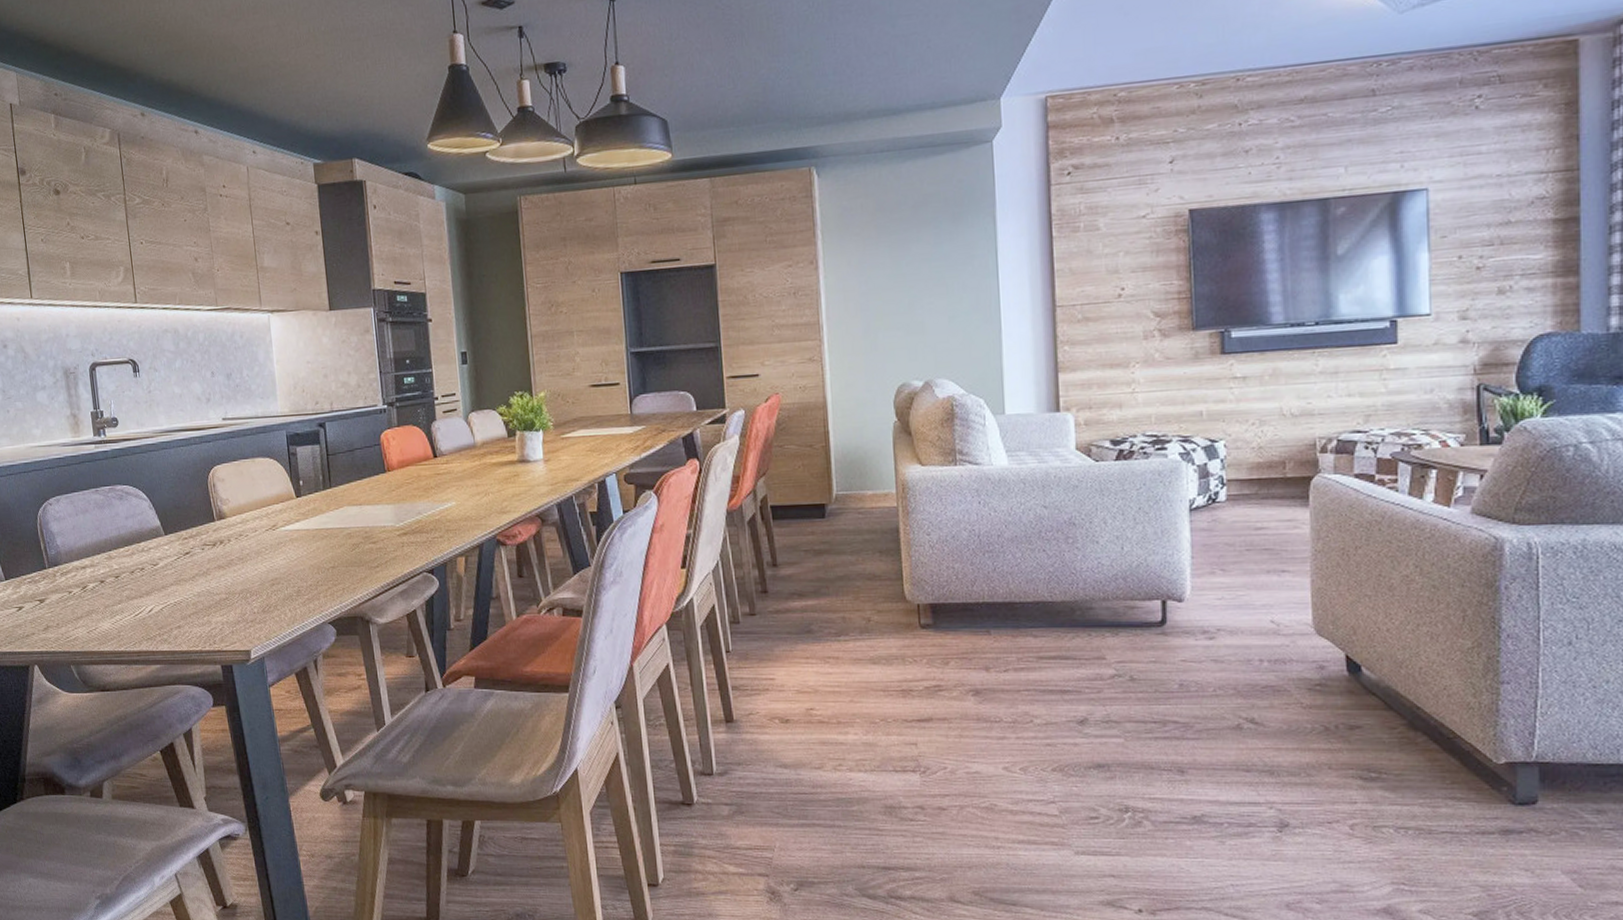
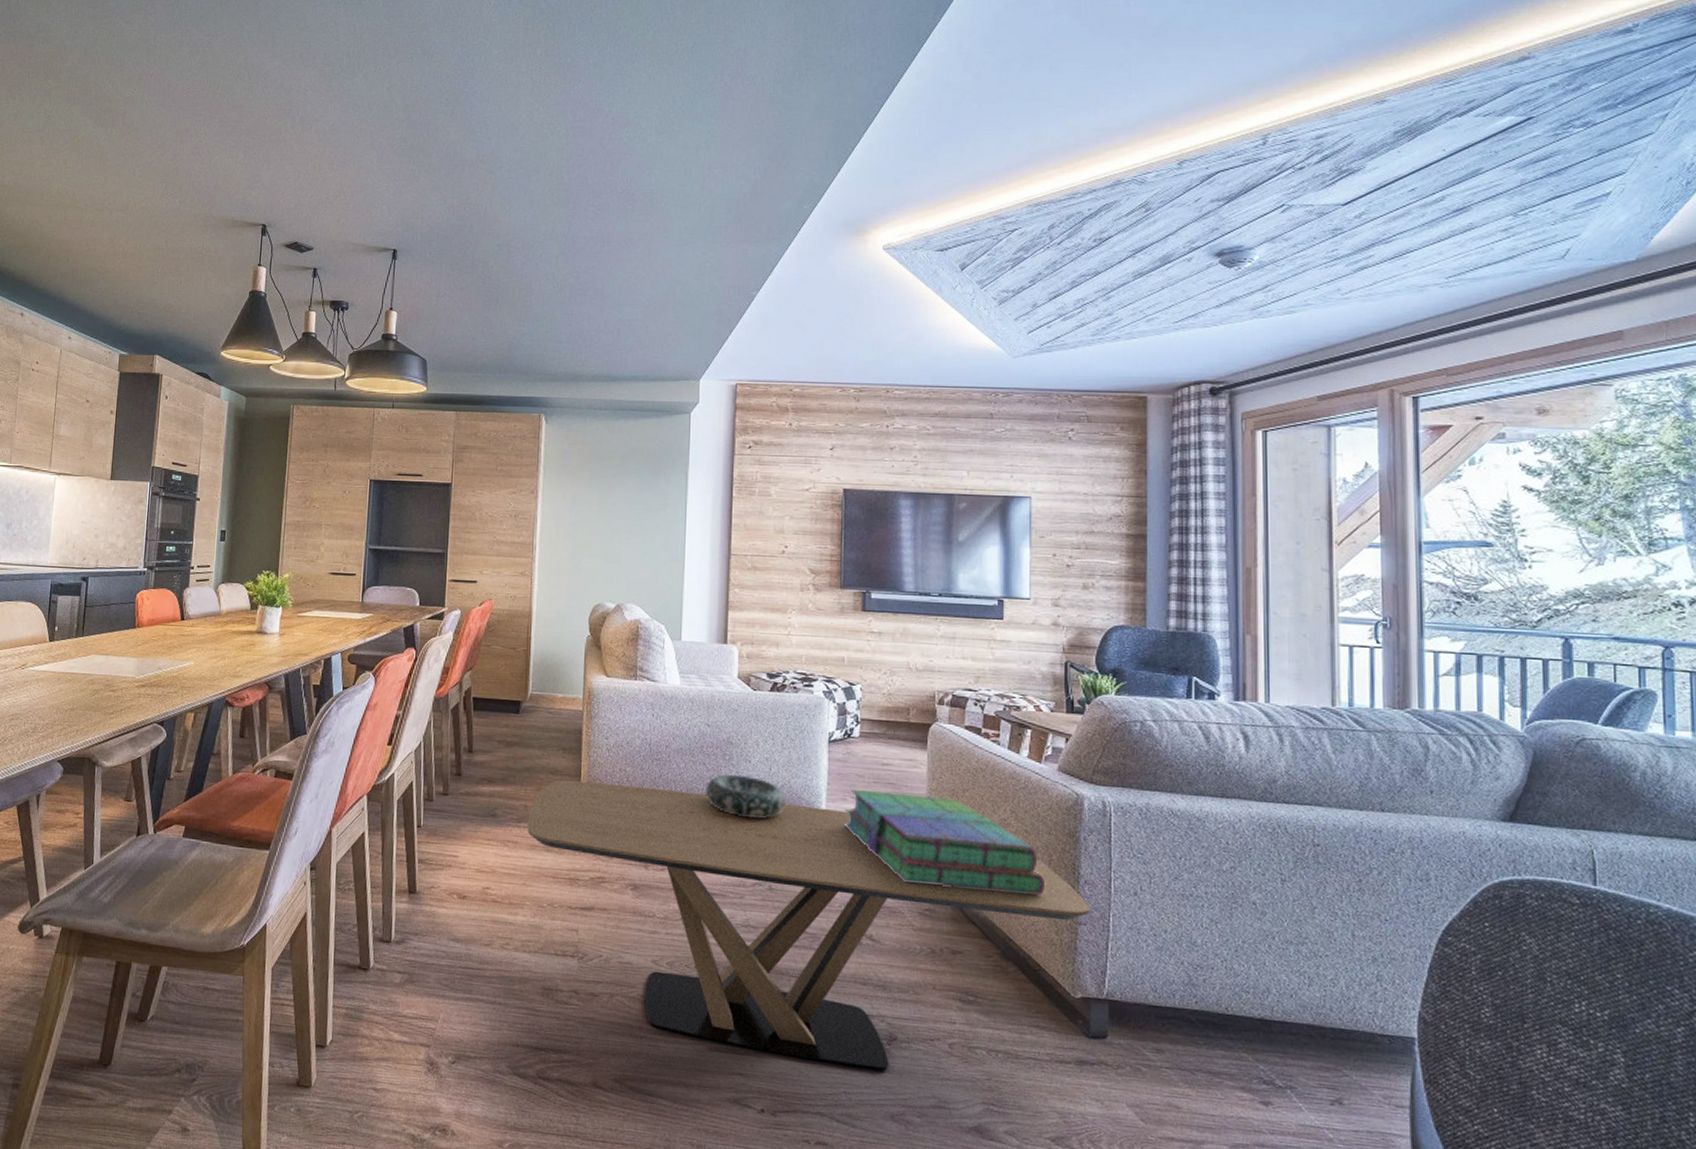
coffee table: none [847,583,1514,859] -> present [527,779,1090,1071]
decorative bowl: none [1048,558,1143,605] -> present [705,773,785,819]
stack of books: none [1214,557,1460,658] -> present [845,790,1046,896]

